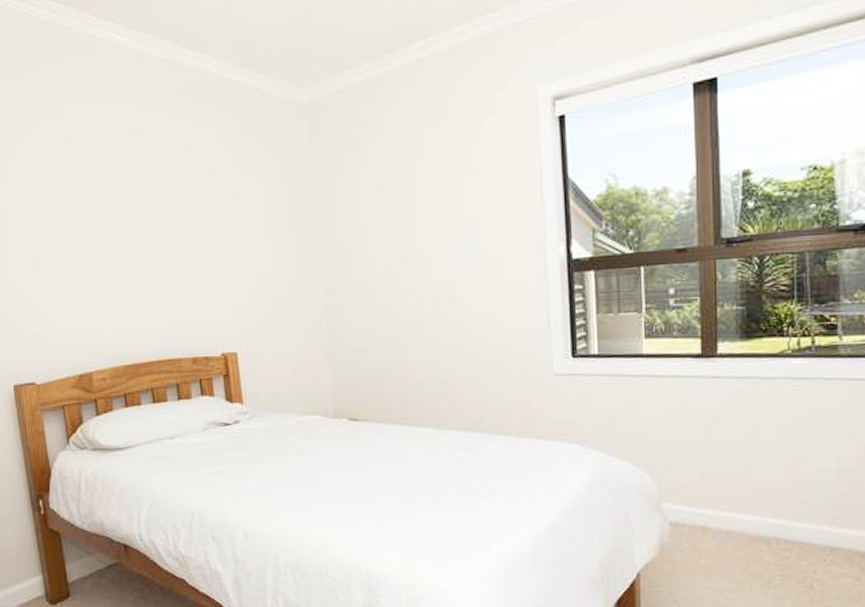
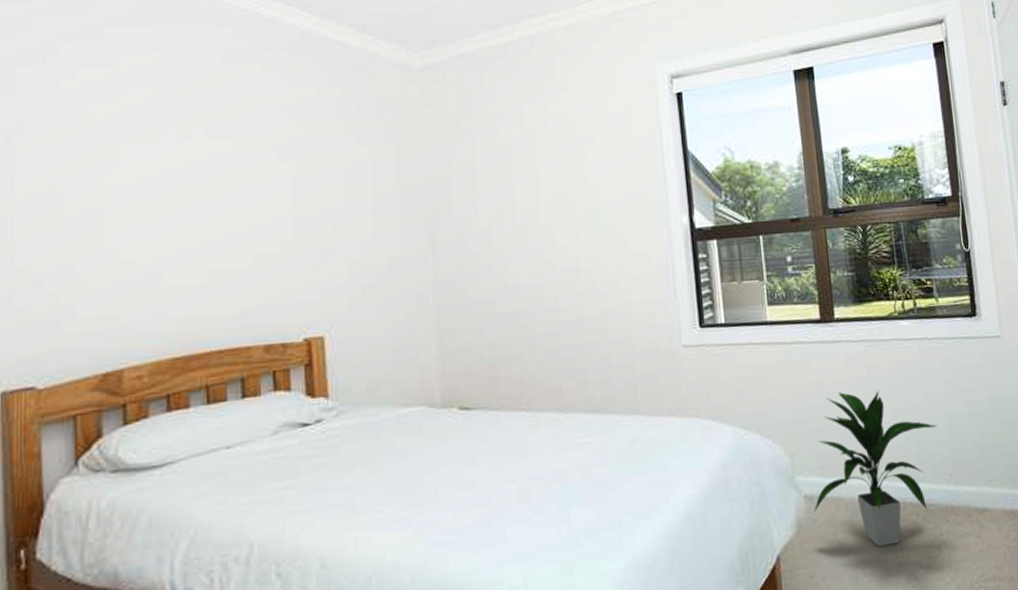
indoor plant: none [678,428,824,576] -> present [814,390,937,547]

